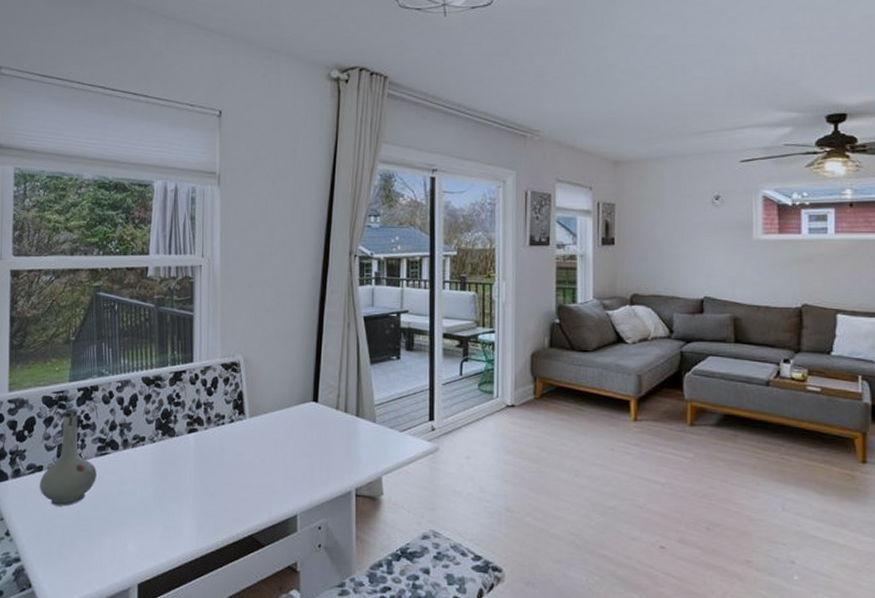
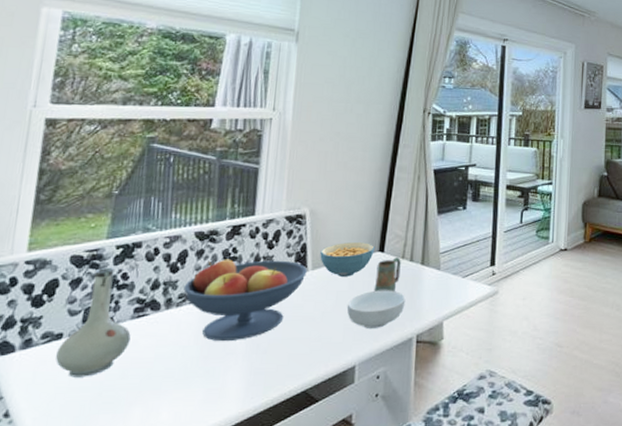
fruit bowl: none [137,404,245,483] -> present [183,259,307,342]
cereal bowl: none [256,391,308,426] -> present [320,243,375,277]
cereal bowl: none [286,441,342,479] -> present [347,290,406,328]
mug: none [310,408,336,443] -> present [374,258,401,291]

